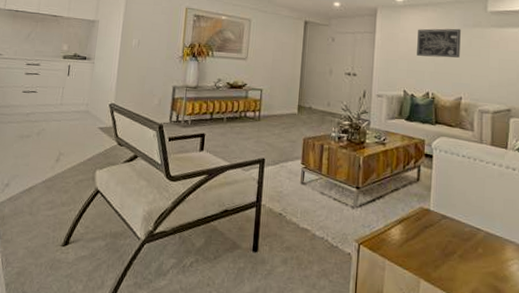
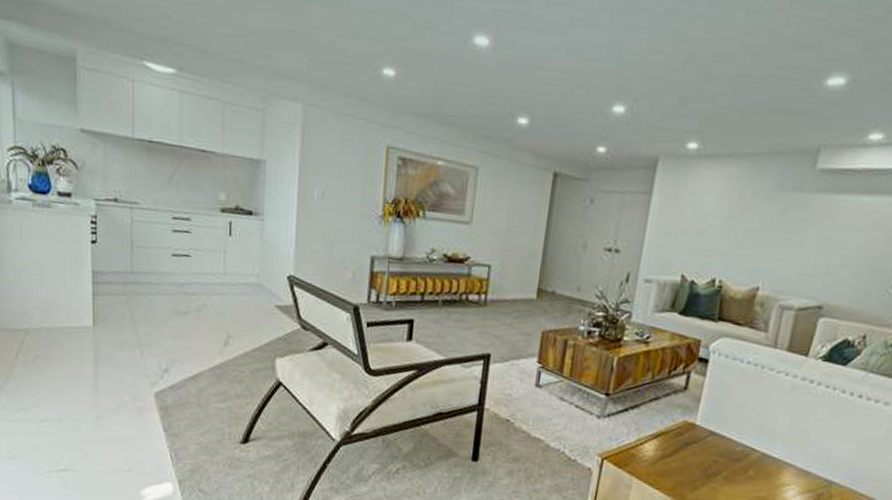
wall art: present [417,28,461,58] -> none [706,190,774,234]

